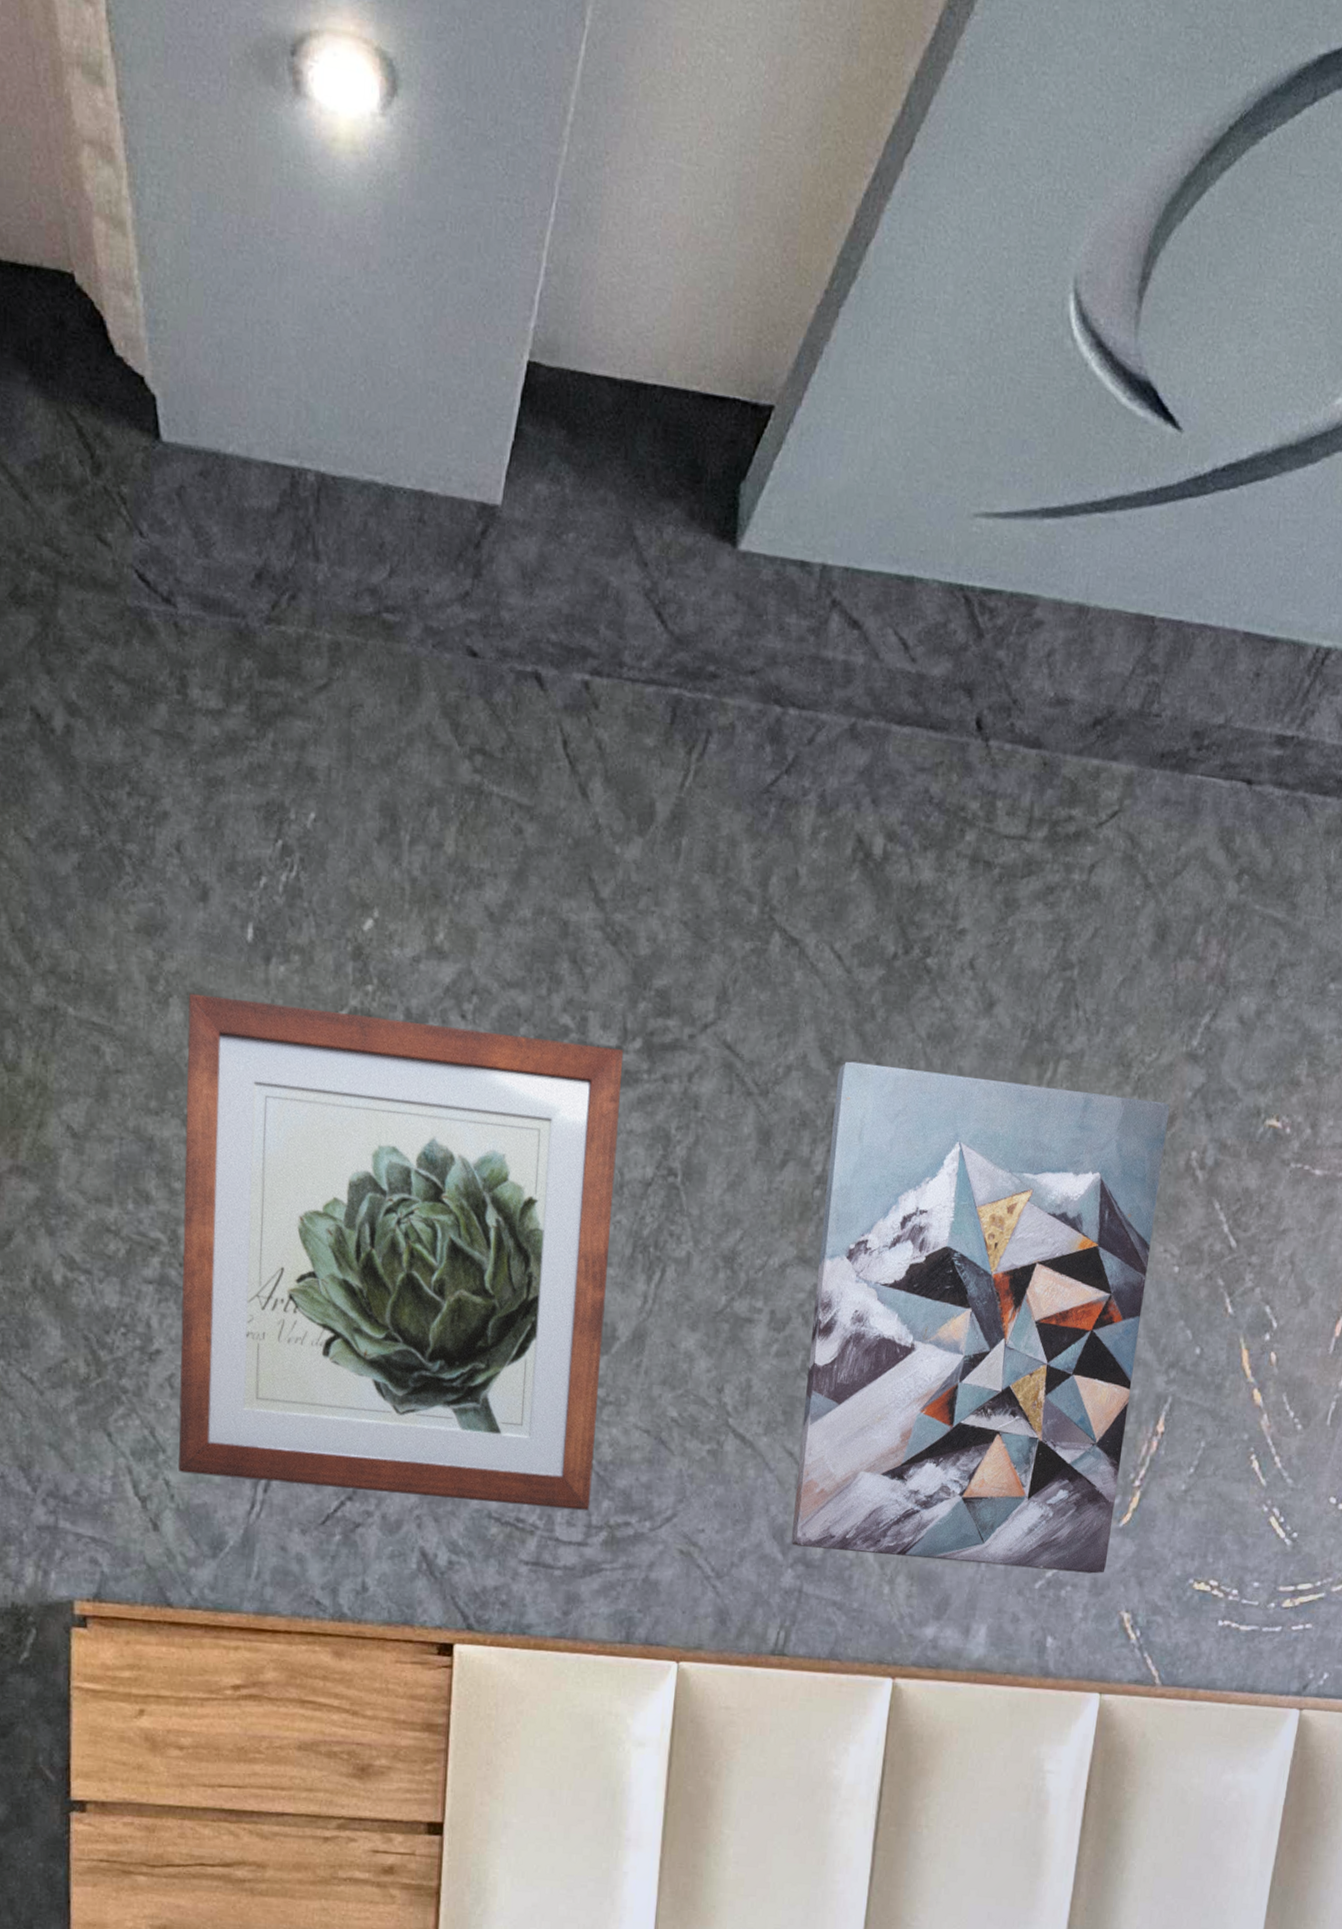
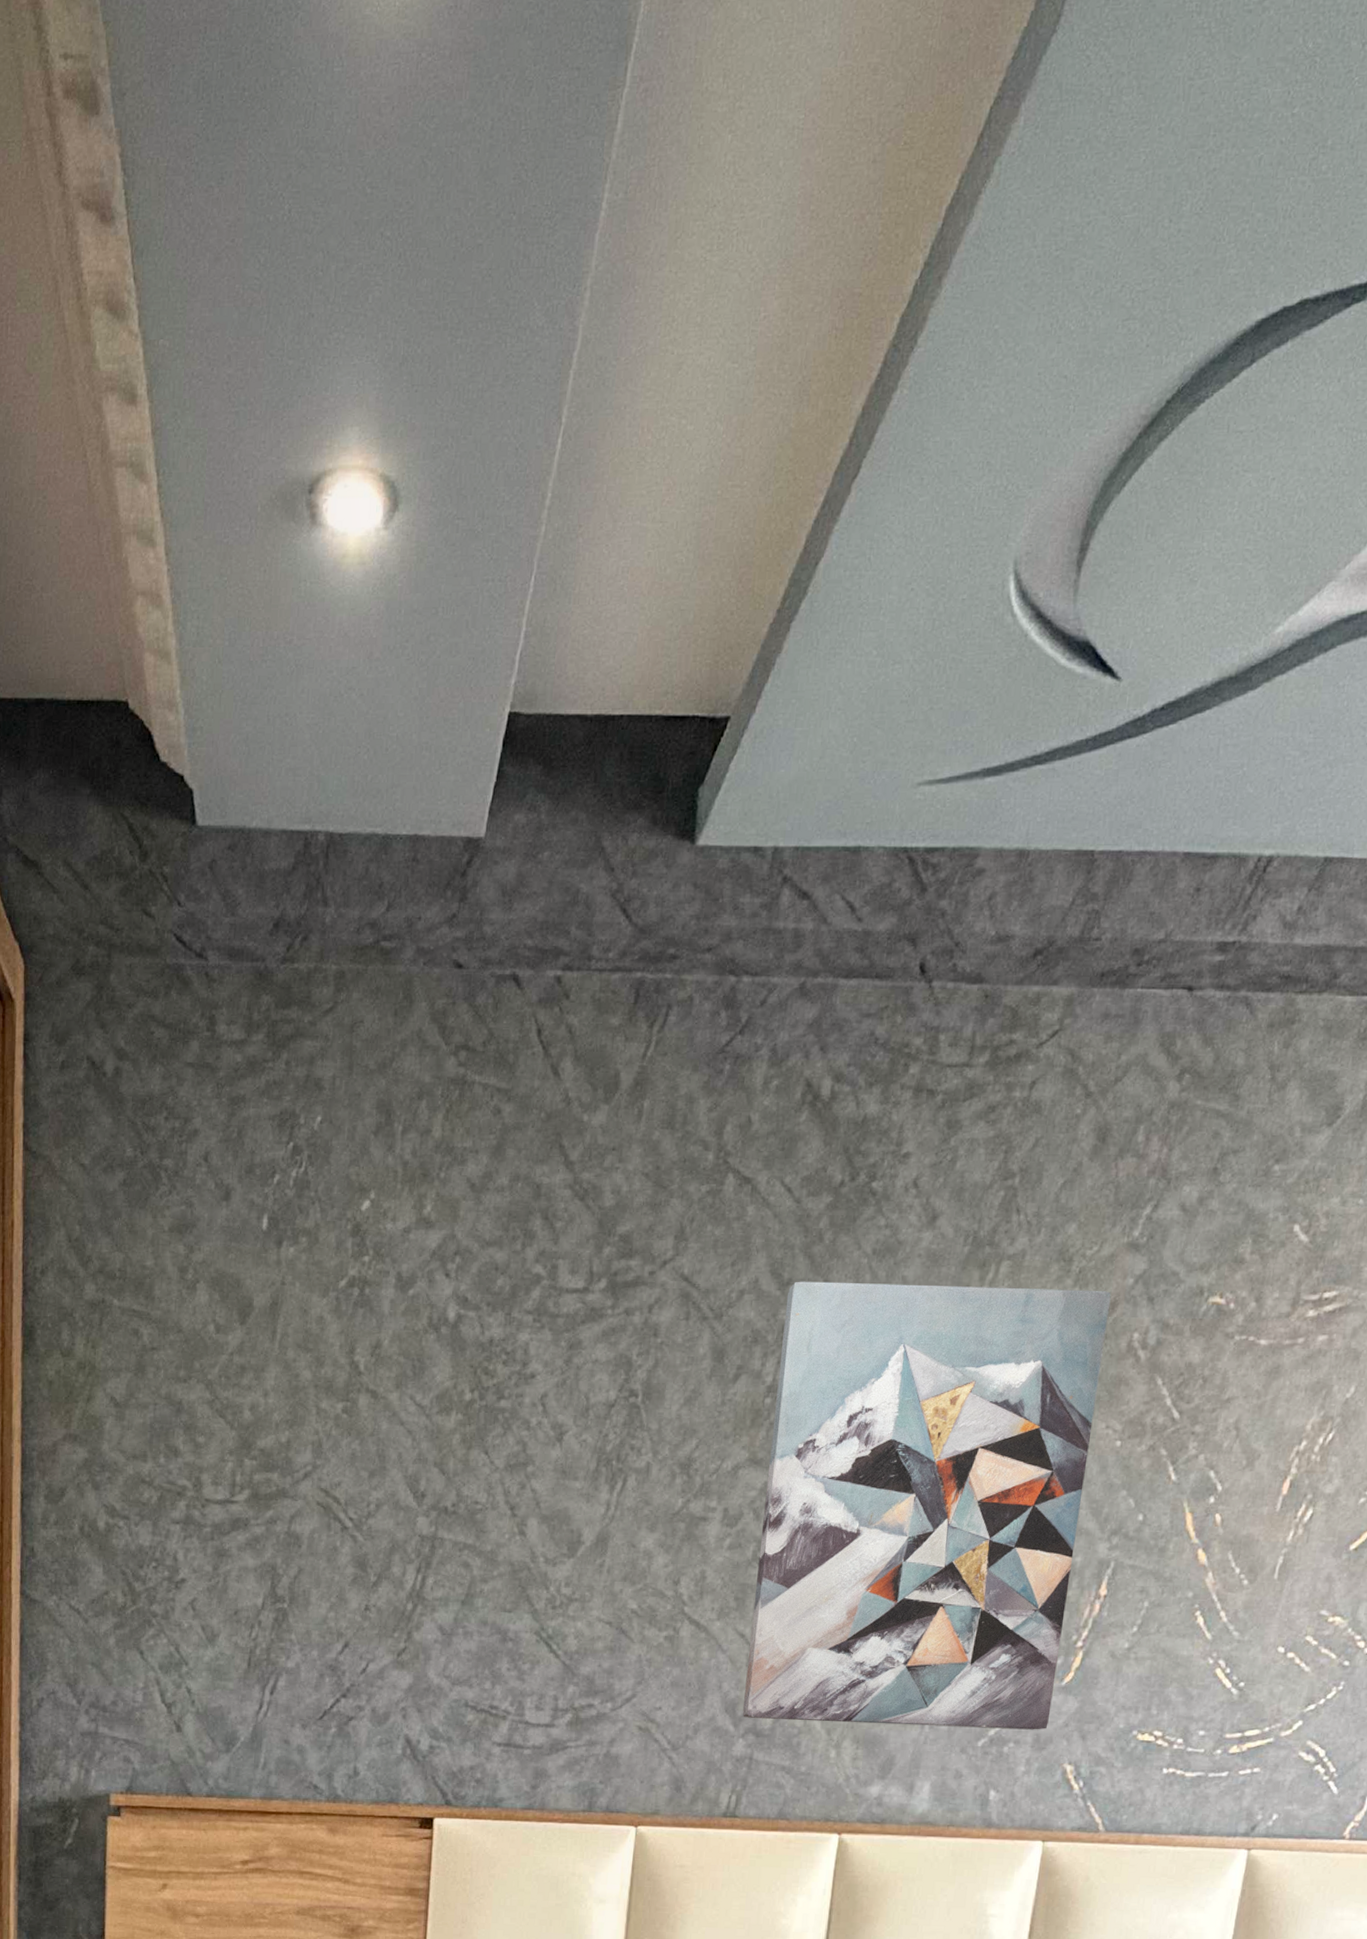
wall art: present [178,993,624,1511] -> none [198,1278,590,1697]

